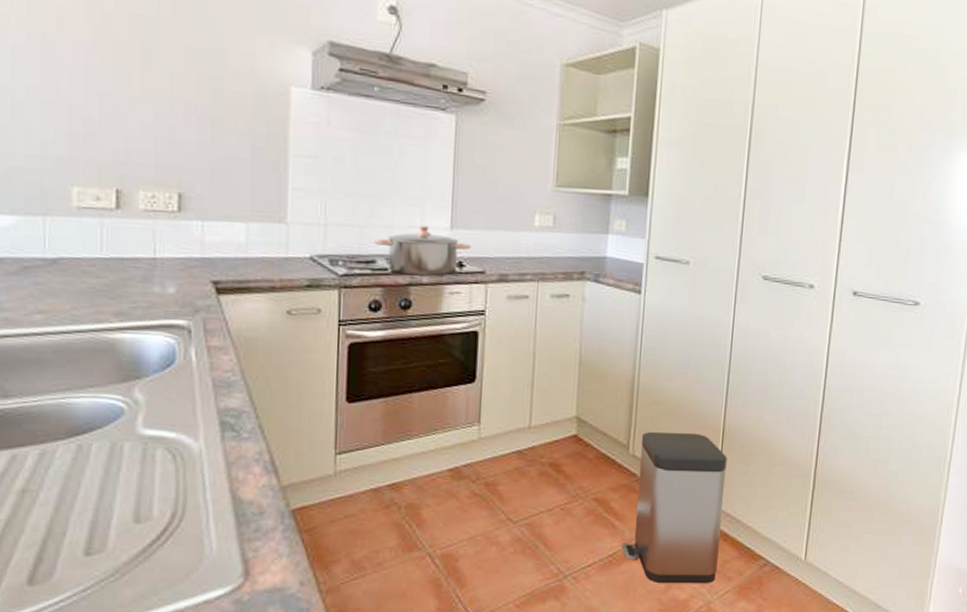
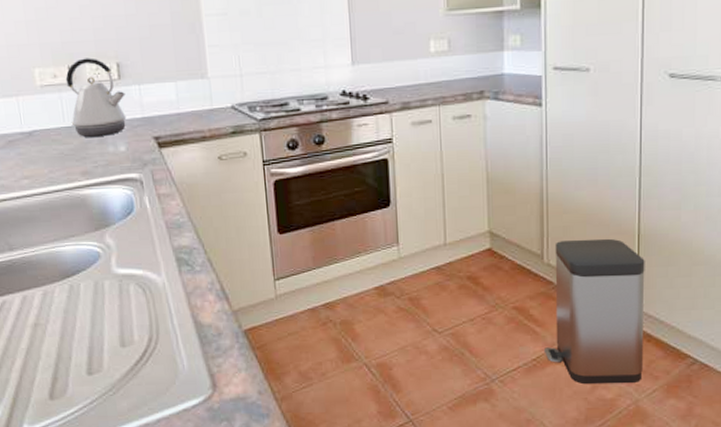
kettle: none [110,182,184,274] -> present [65,58,127,138]
cooking pot: present [374,225,471,277] -> none [285,64,373,113]

